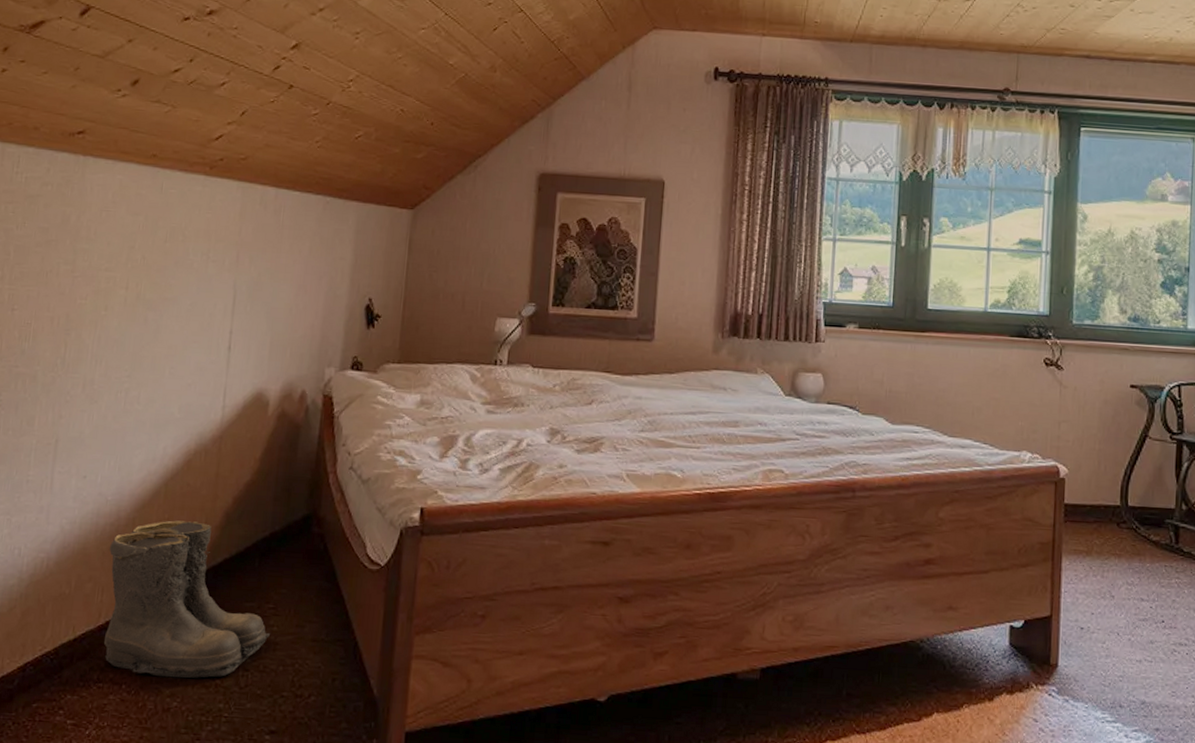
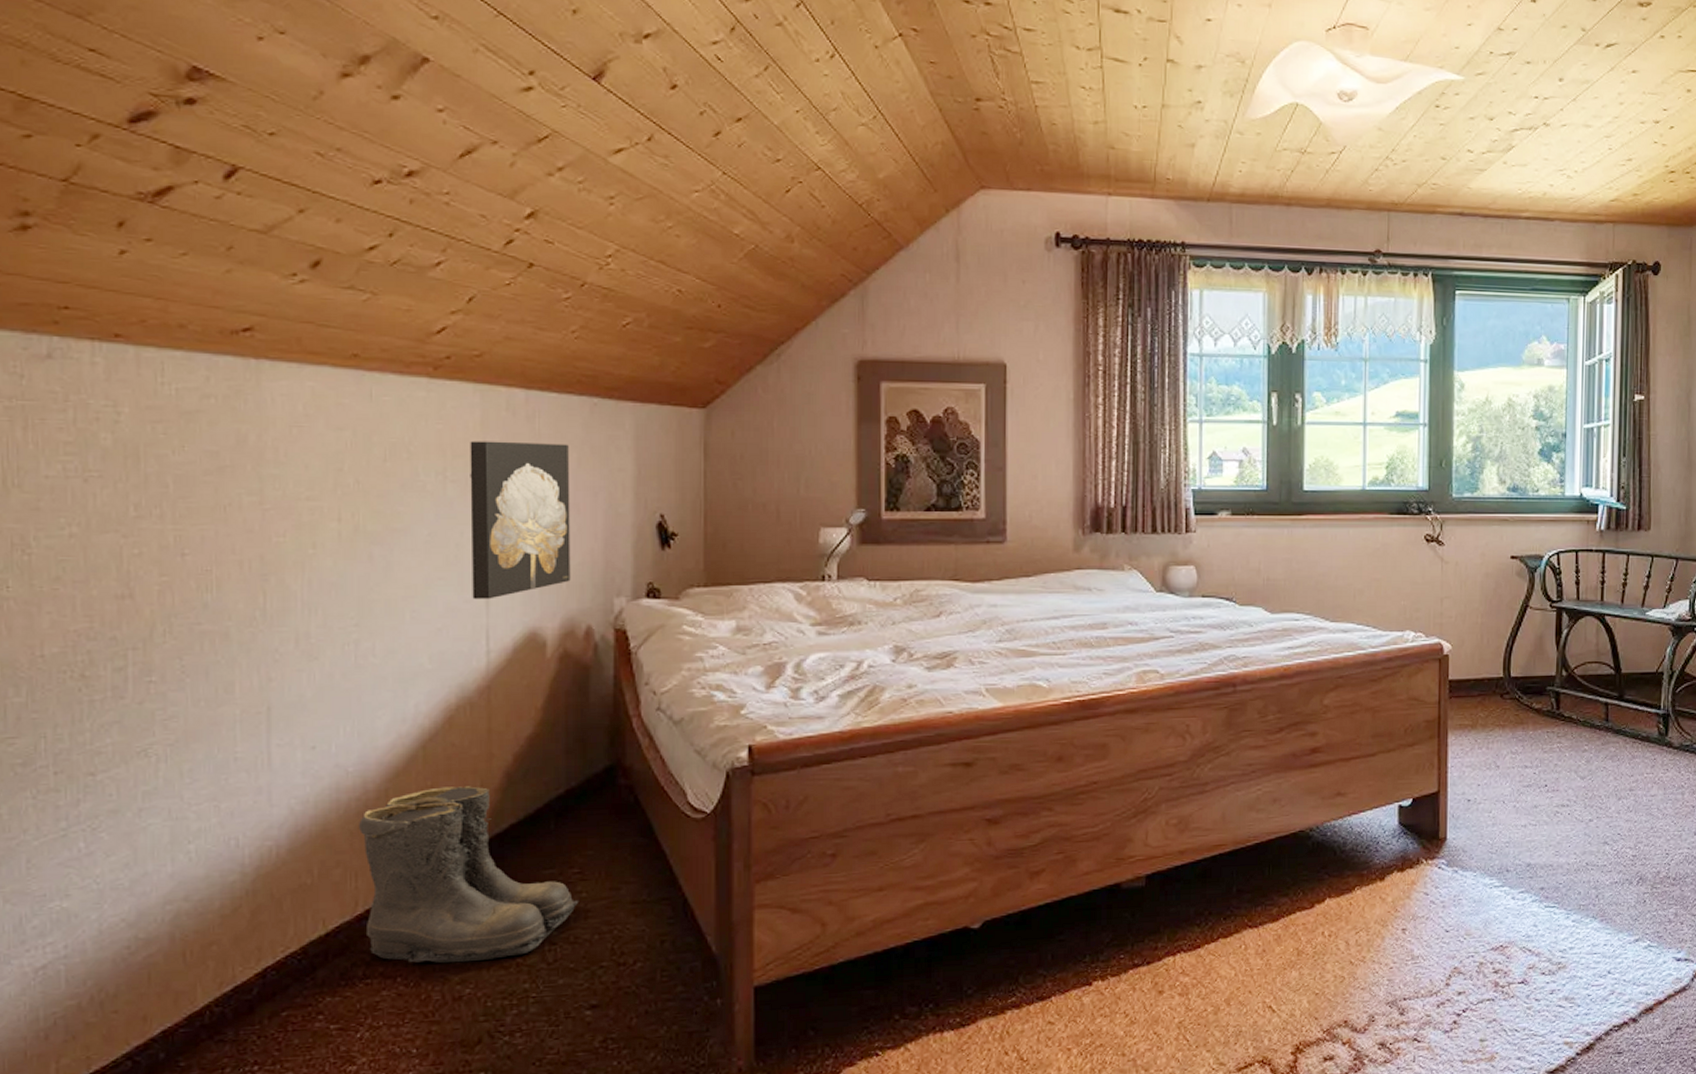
wall art: none [217,228,304,362] -> present [470,441,571,600]

